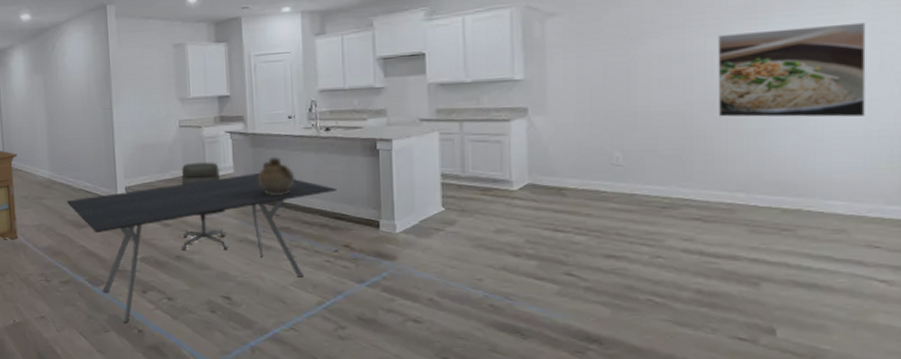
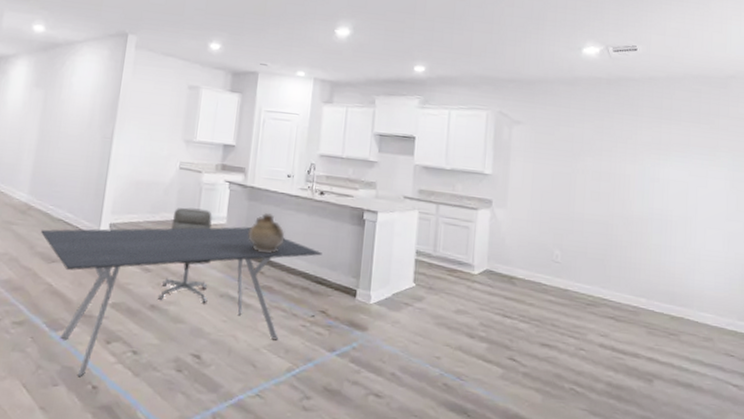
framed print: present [718,22,866,118] -> none [631,163,729,245]

